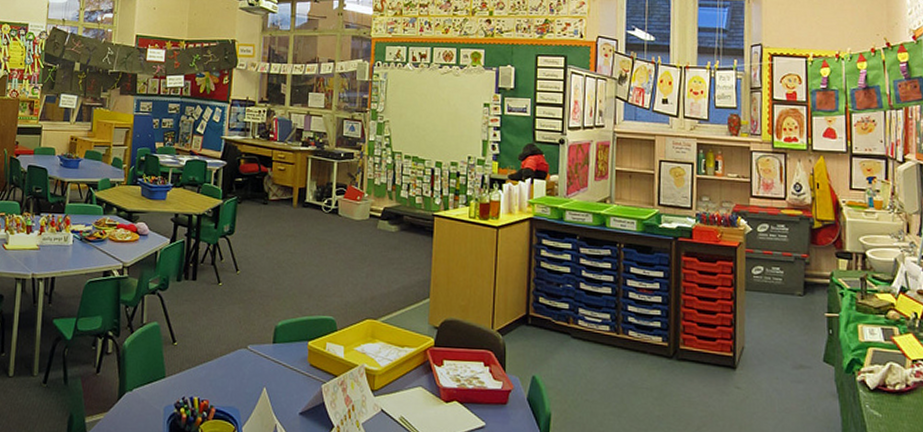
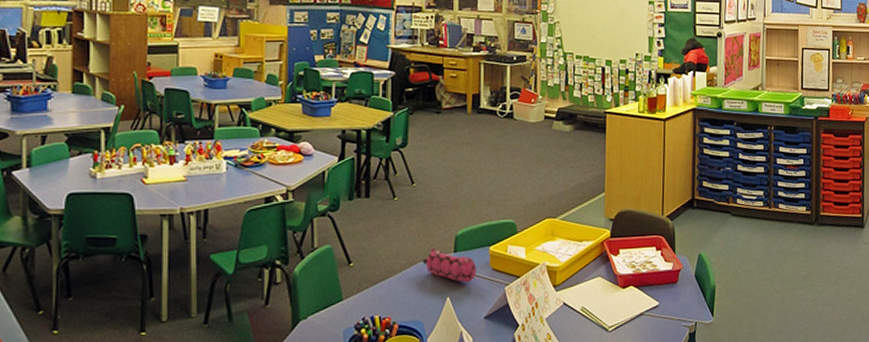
pencil case: none [241,336,295,376] -> present [422,248,477,283]

